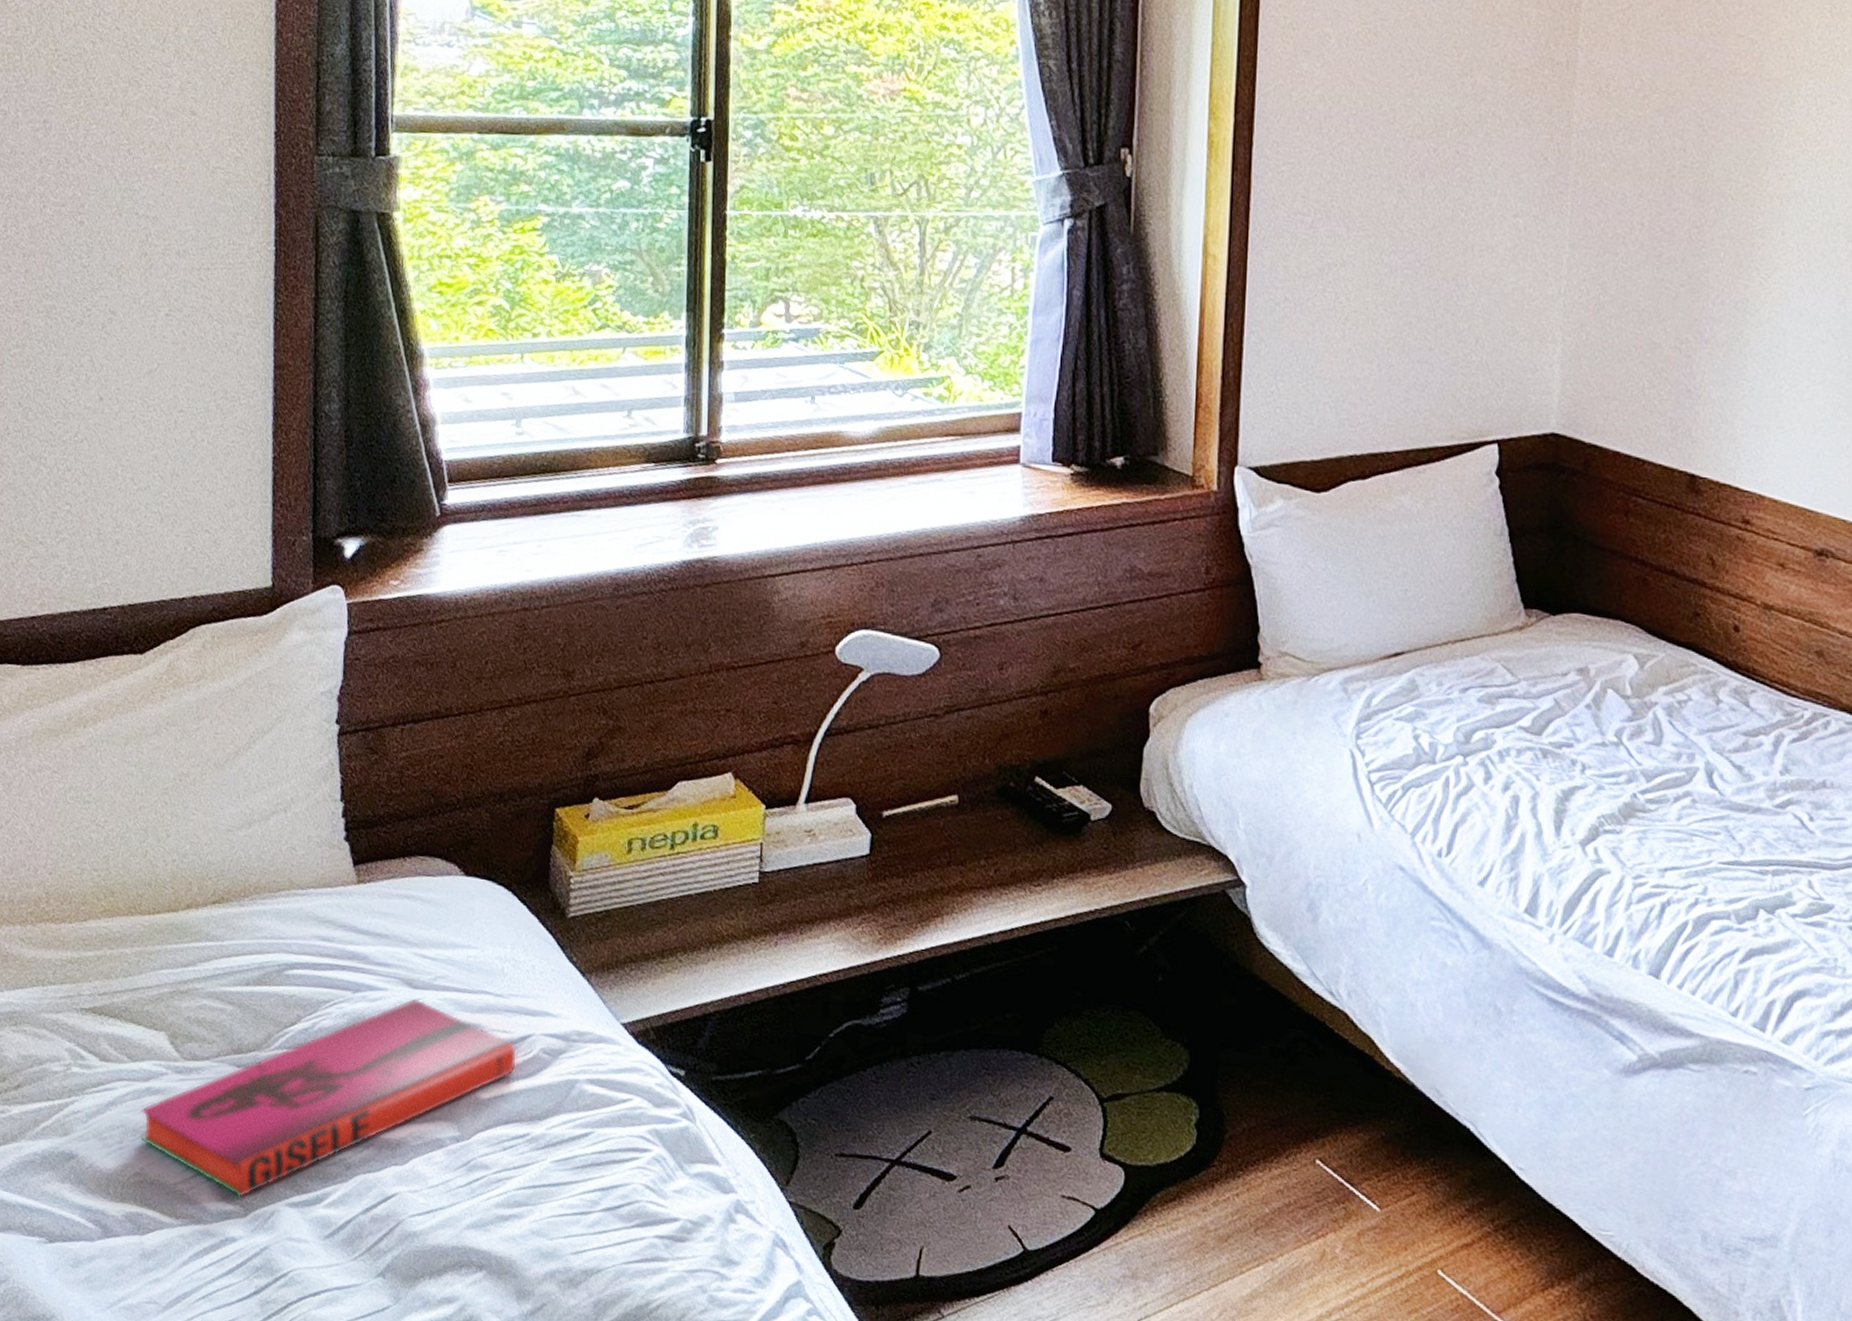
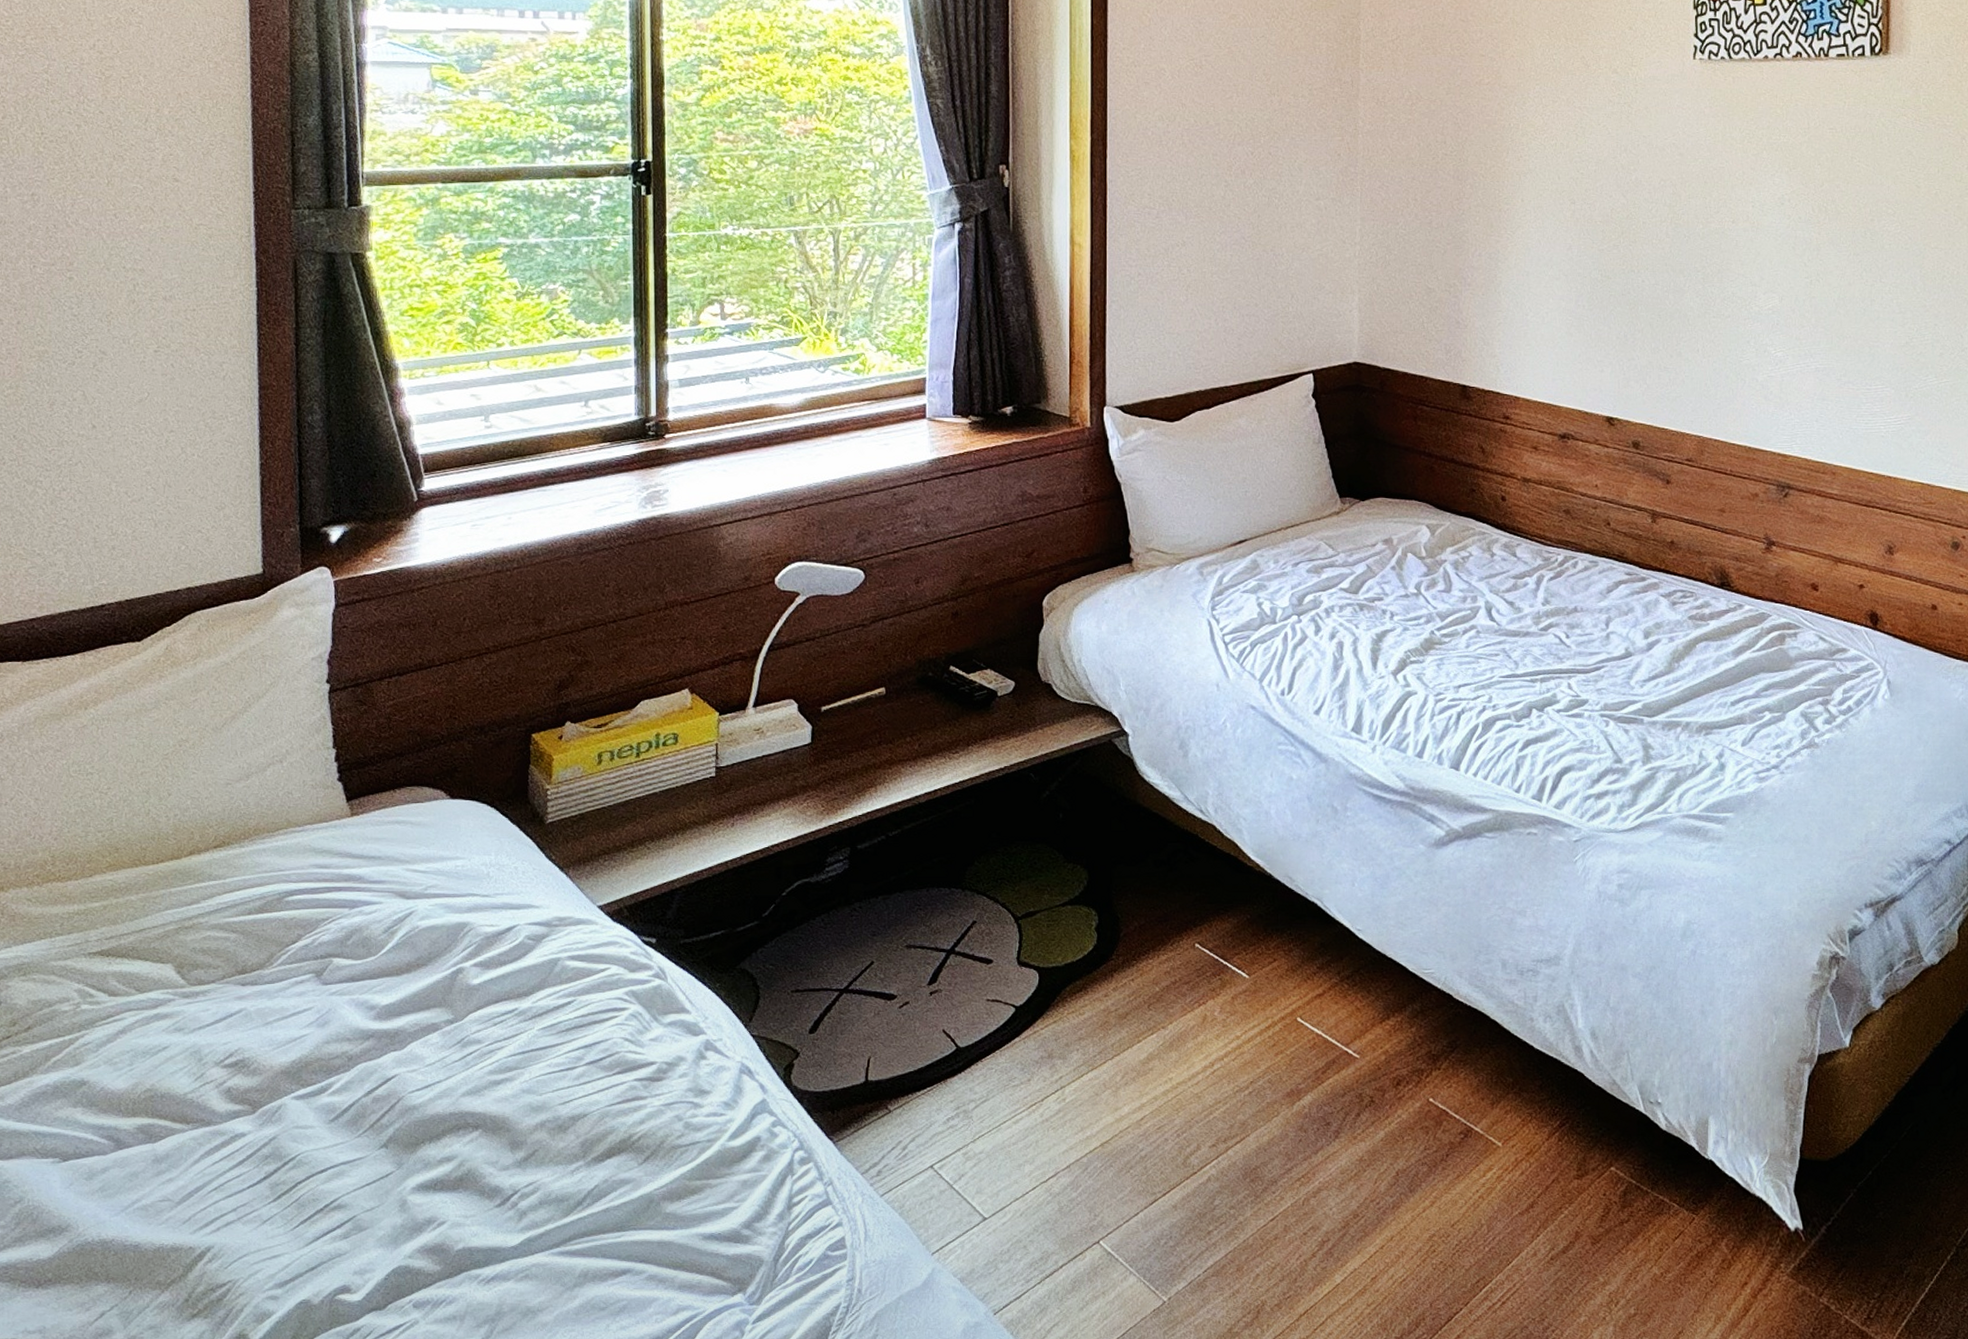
hardback book: present [141,998,518,1199] -> none [150,907,504,1098]

